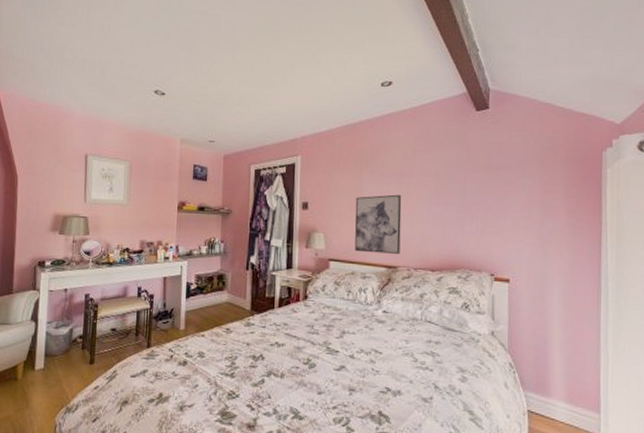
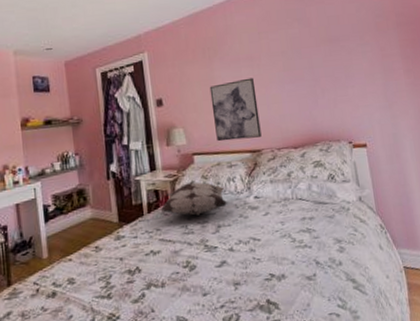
decorative pillow: none [290,286,355,318] -> present [160,182,227,216]

